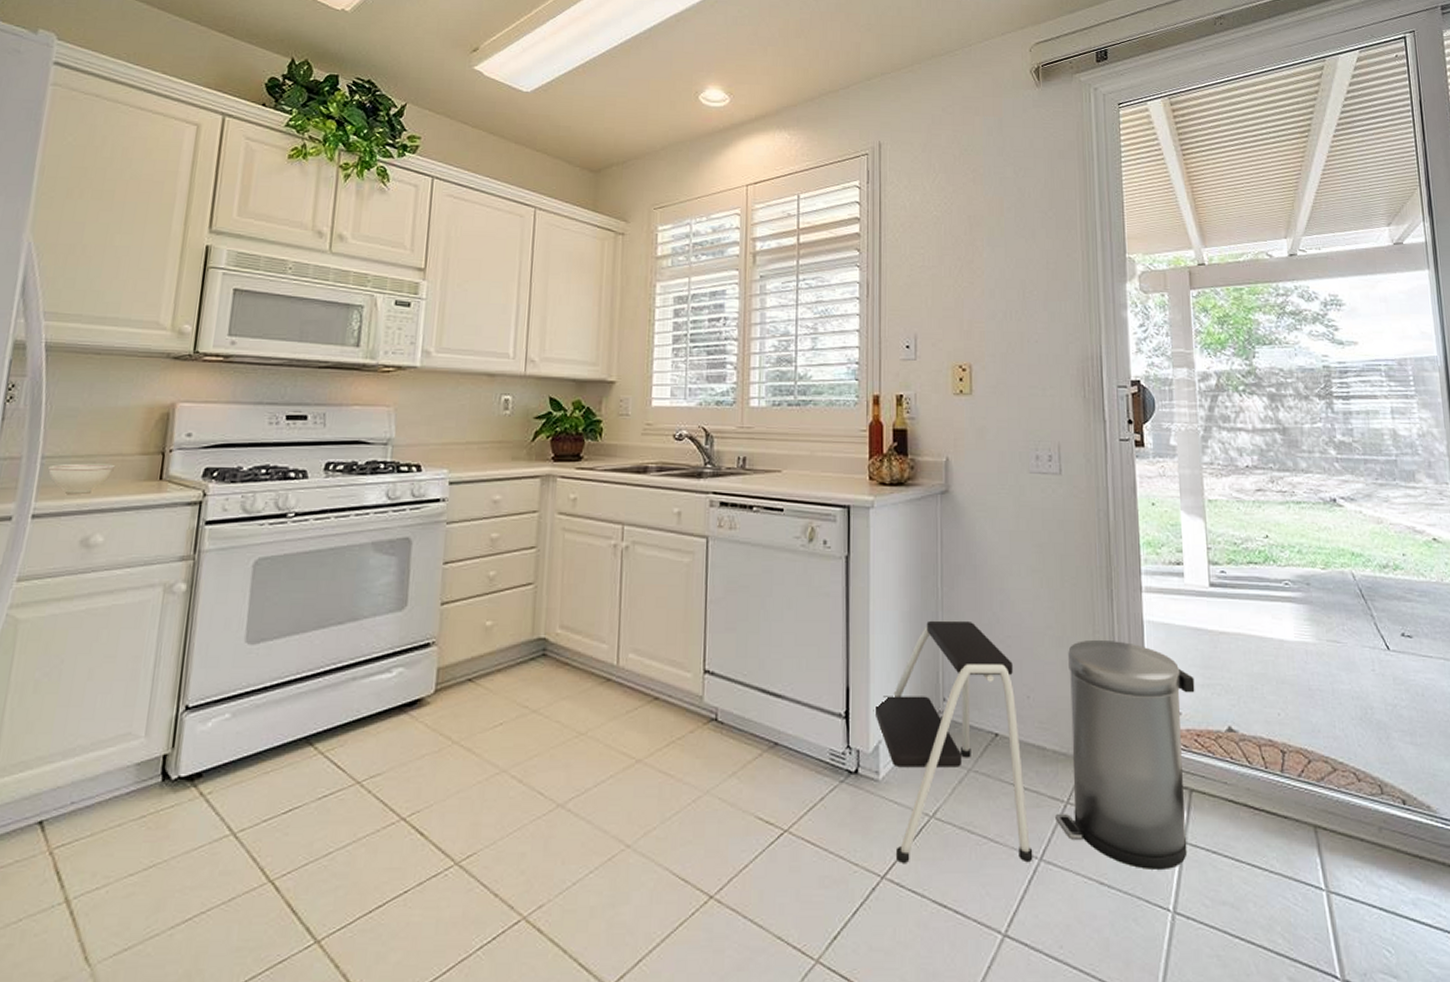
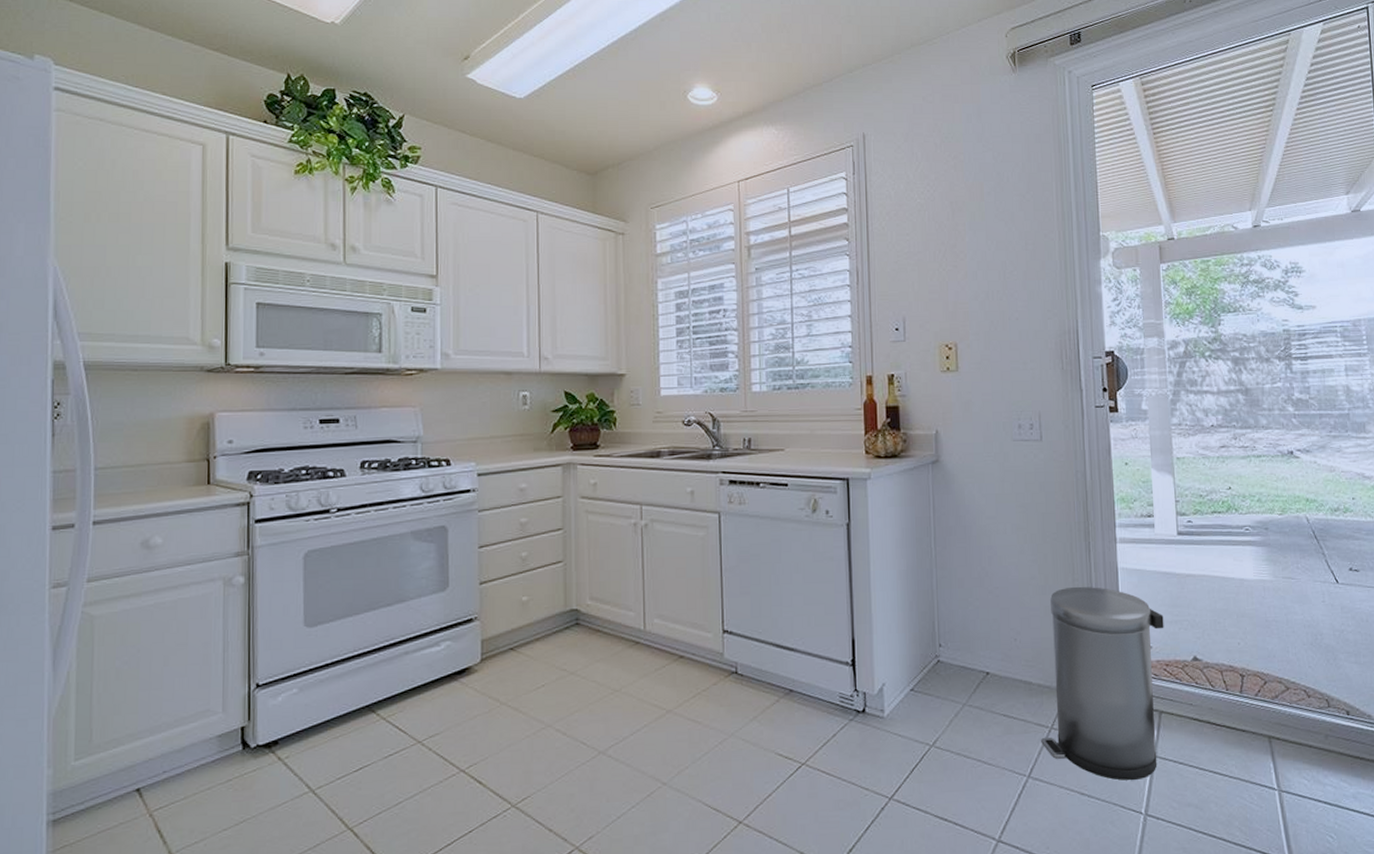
bowl: present [47,463,116,494] -> none [101,472,165,501]
step stool: present [873,620,1033,863] -> none [877,575,1022,786]

